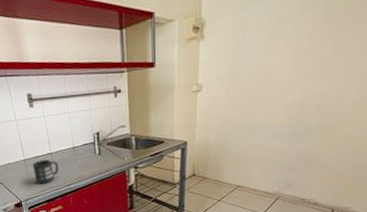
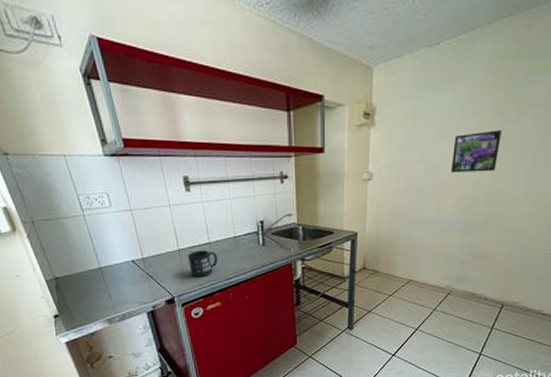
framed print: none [280,37,336,82] -> present [450,130,503,173]

